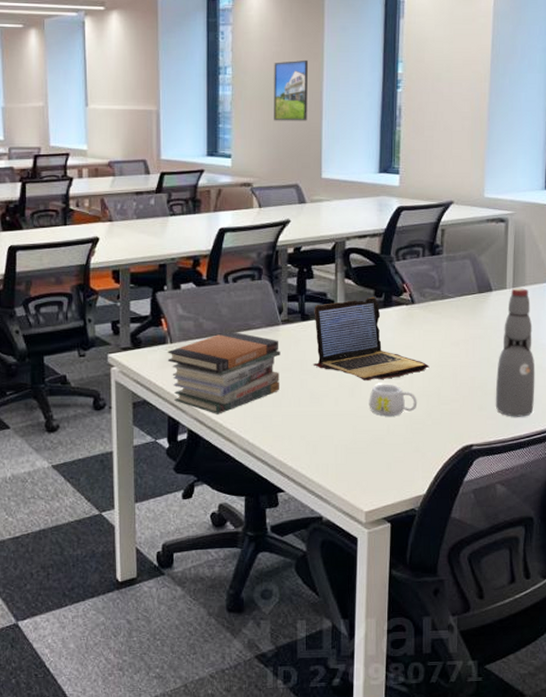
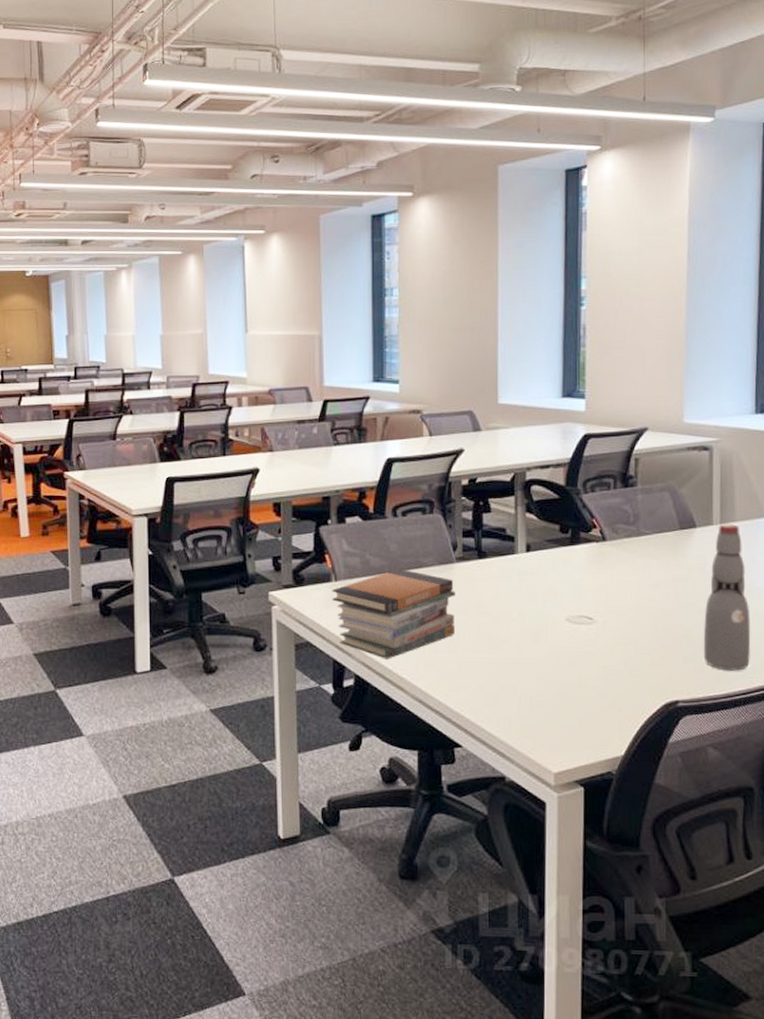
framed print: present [274,59,309,121] -> none [444,278,482,344]
laptop: present [312,296,430,380] -> none [491,532,625,625]
mug: present [369,384,418,416] -> none [556,629,612,665]

